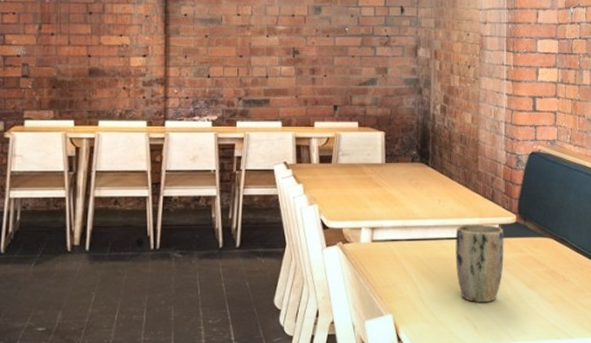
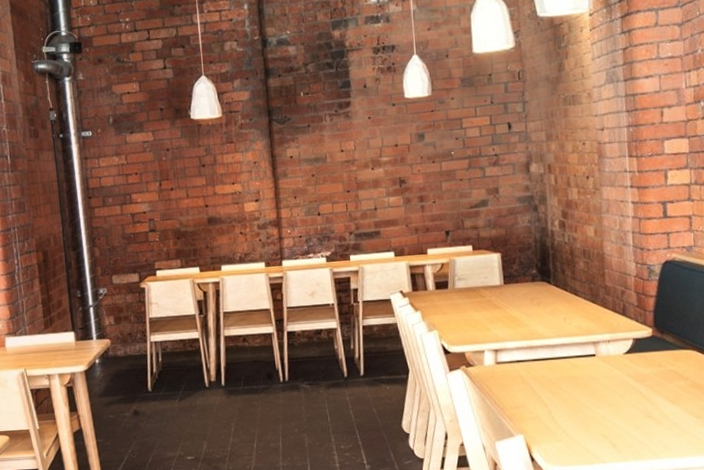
plant pot: present [455,223,504,302] -> none [585,339,641,420]

